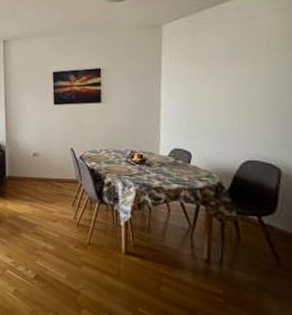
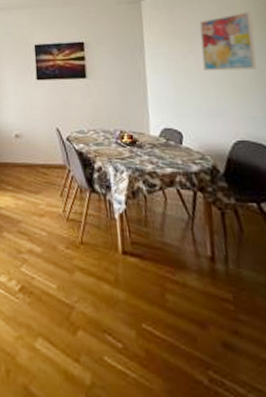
wall art: none [220,32,280,95] -> present [199,11,257,72]

